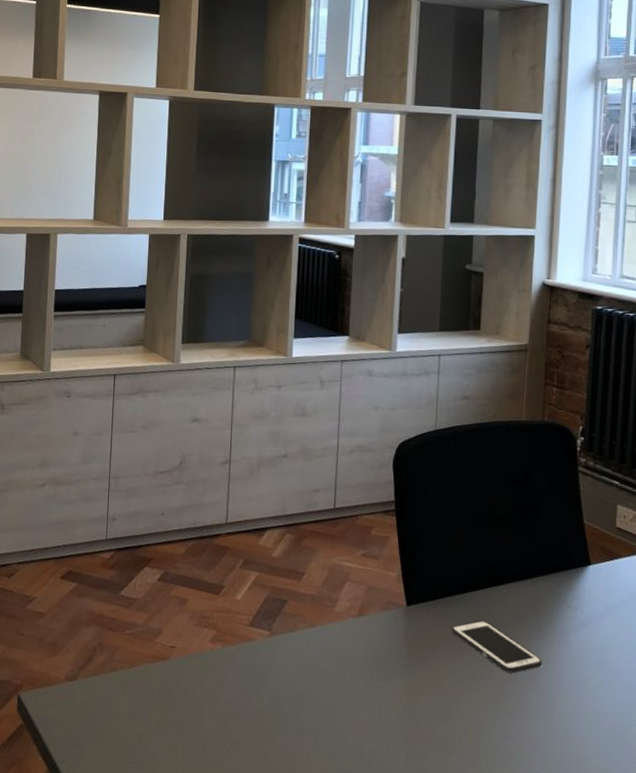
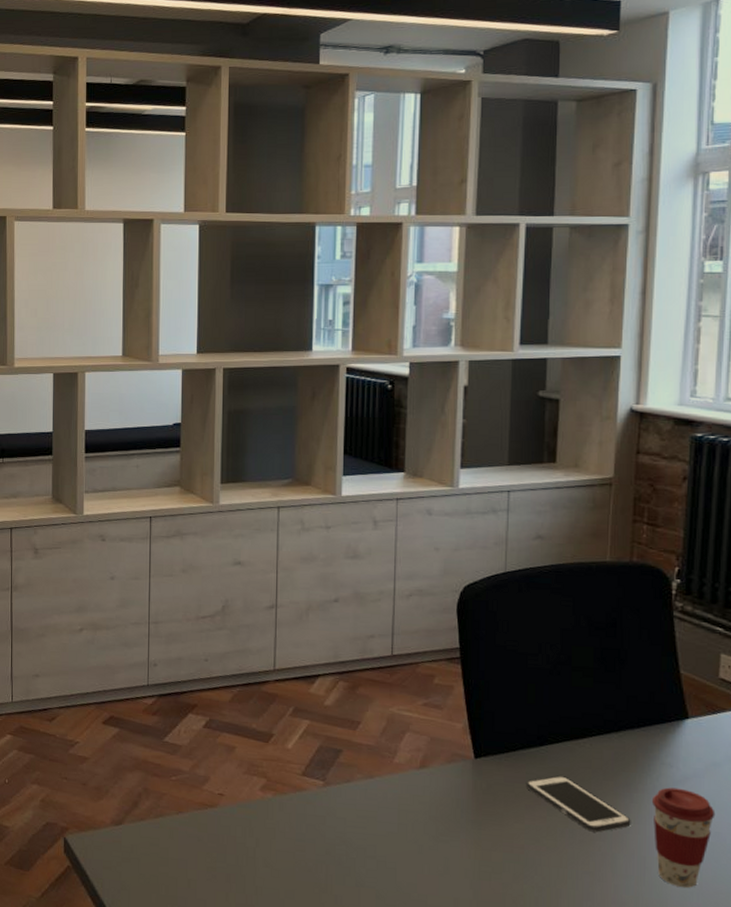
coffee cup: none [559,629,613,723] -> present [651,787,716,888]

